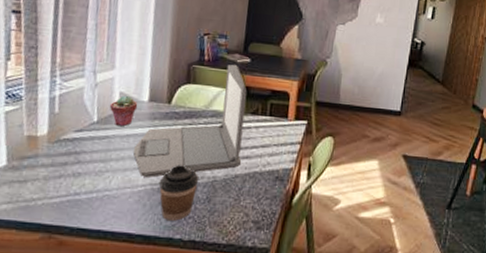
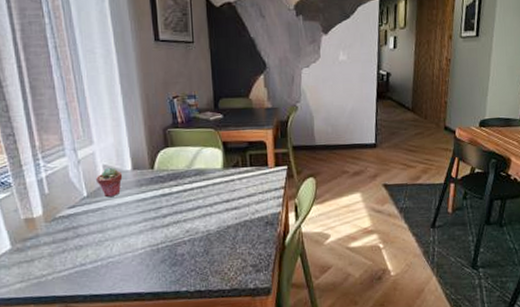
laptop: present [132,64,247,178] -> none [126,122,231,240]
coffee cup: present [158,164,199,221] -> none [157,223,194,276]

